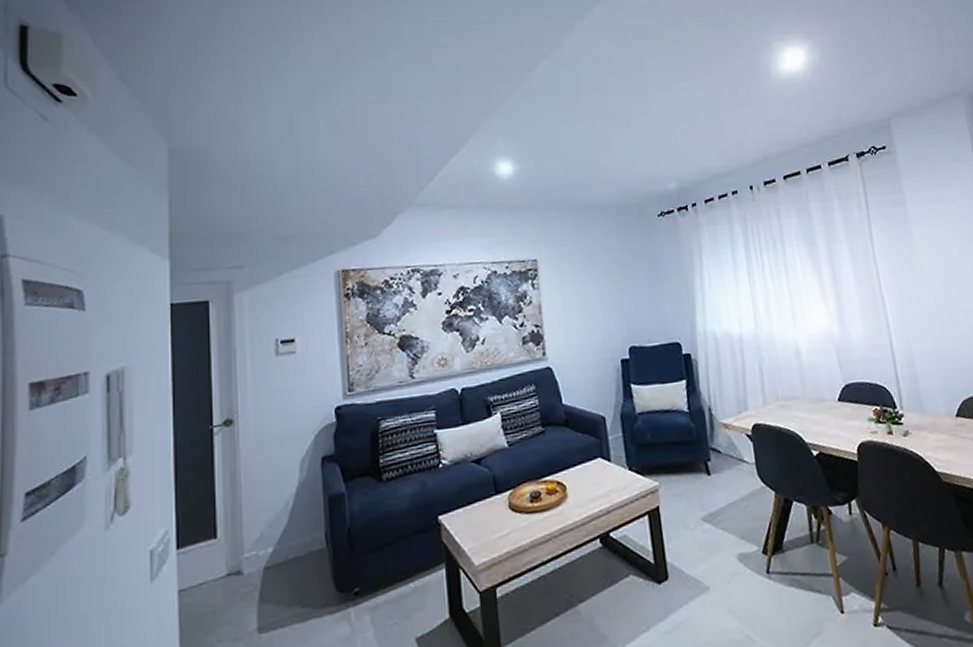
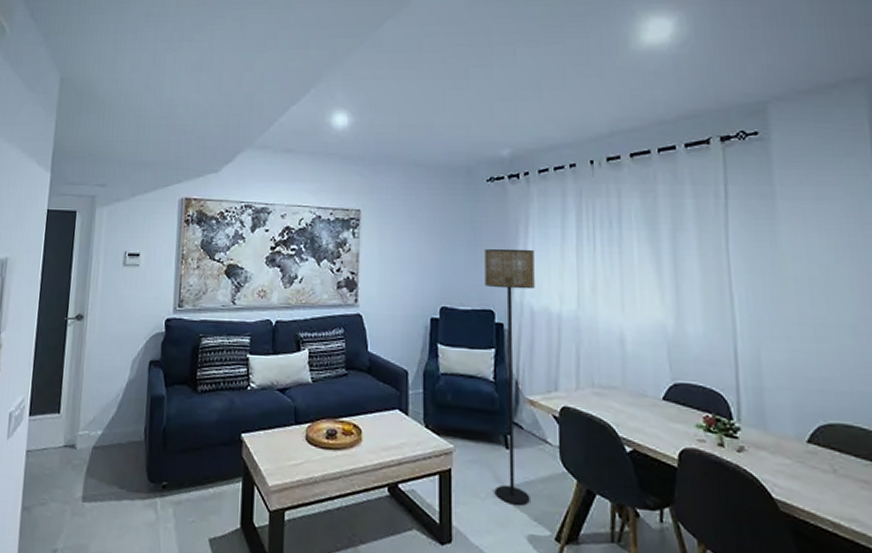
floor lamp: none [664,278,736,529] -> present [485,248,535,505]

